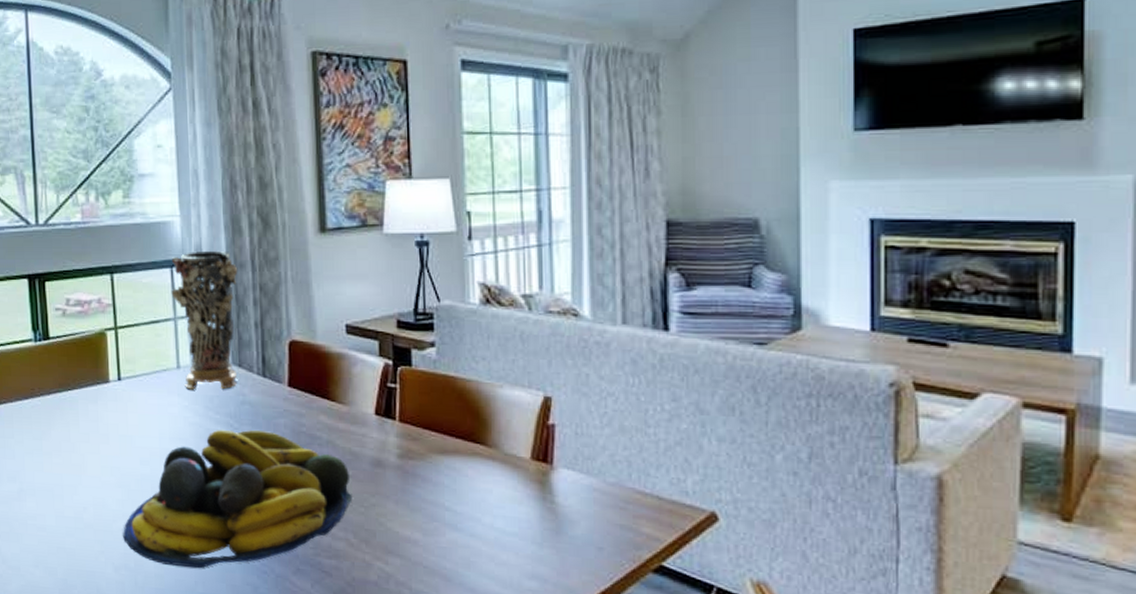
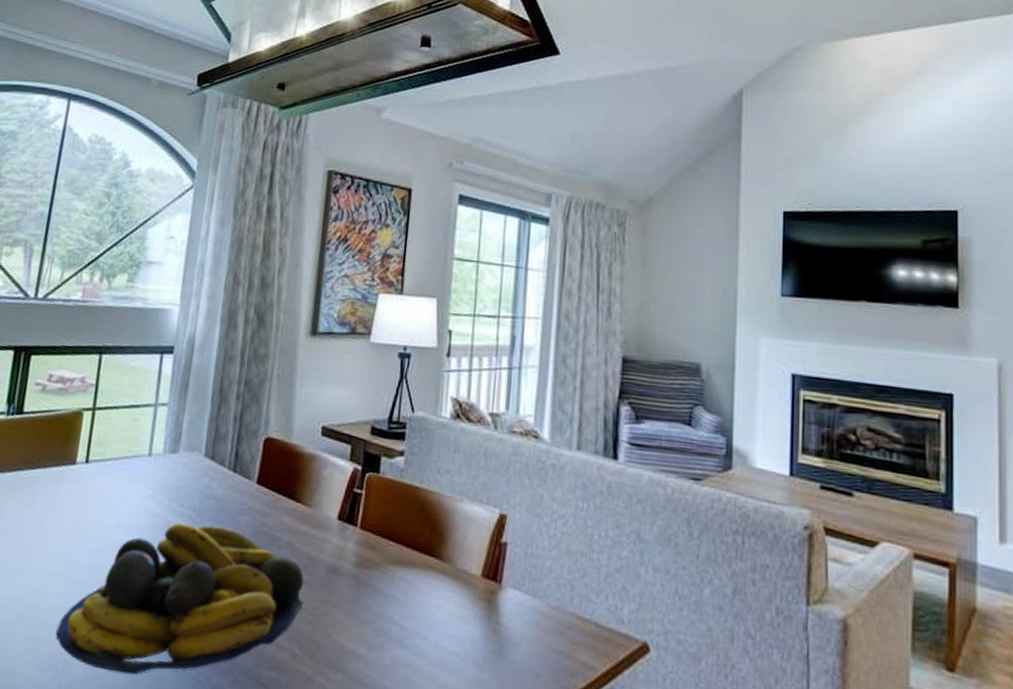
decorative vase: present [171,250,238,390] -> none [153,340,227,481]

